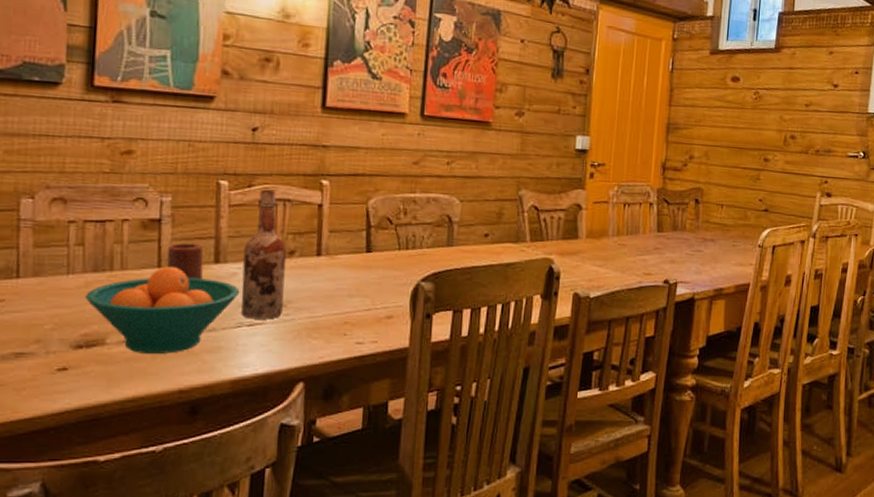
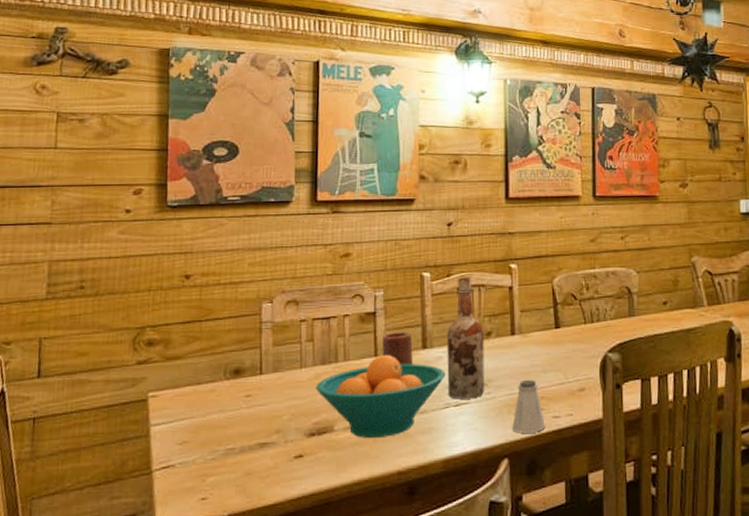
saltshaker: none [310,303,347,358] -> present [512,379,545,433]

